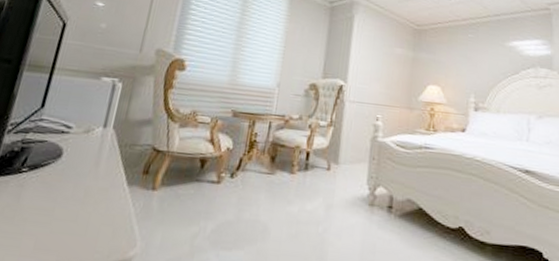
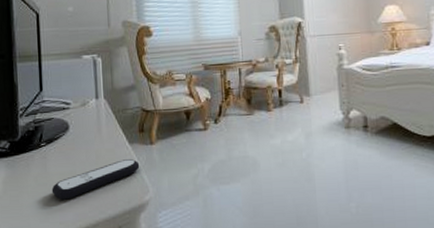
remote control: none [17,203,134,242] -> present [51,159,140,200]

